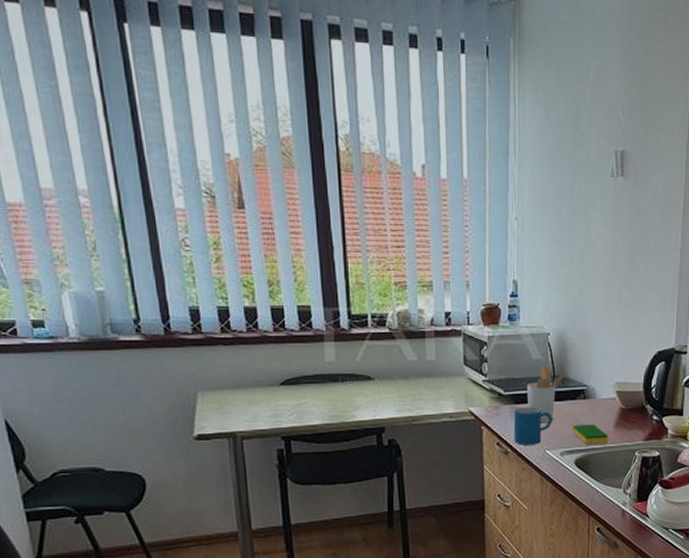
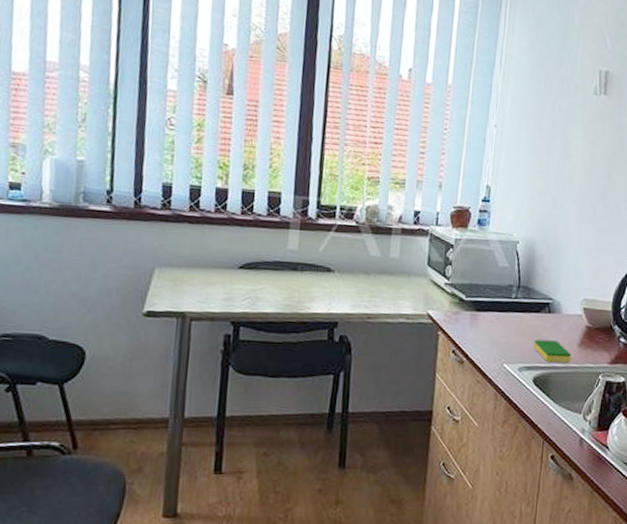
mug: present [513,407,553,445] -> none [470,315,515,357]
utensil holder: present [526,365,570,423] -> none [489,274,536,334]

